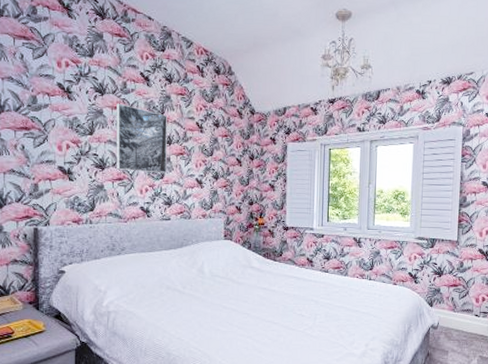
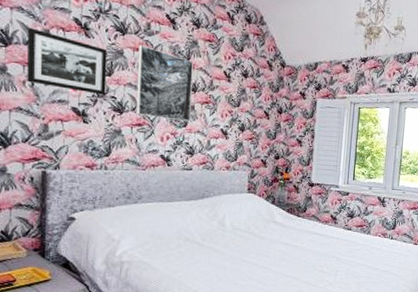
picture frame: none [17,95,88,153] -> present [27,27,108,95]

